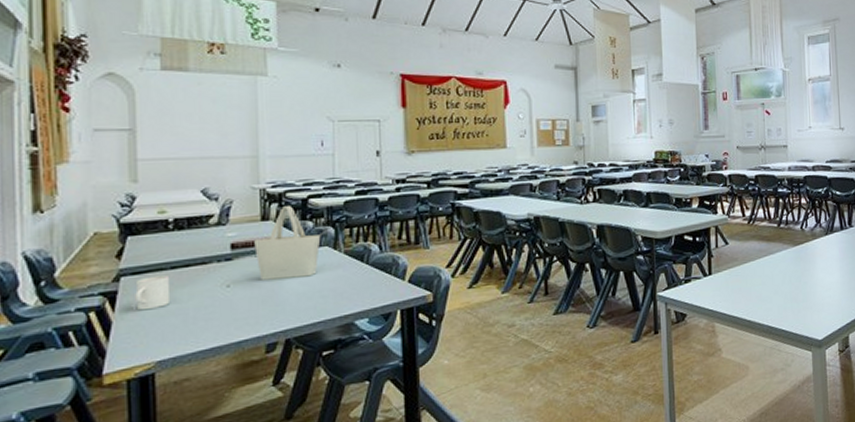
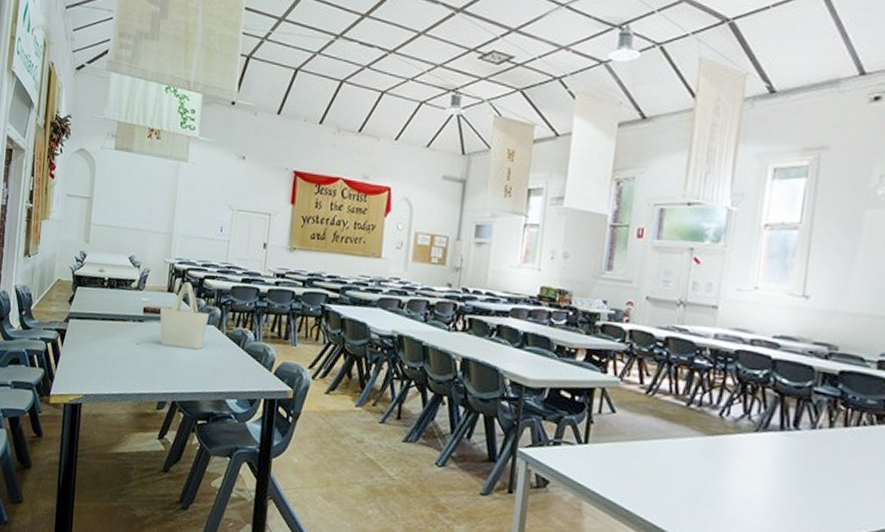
cup: present [135,275,171,311] -> none [76,323,101,351]

